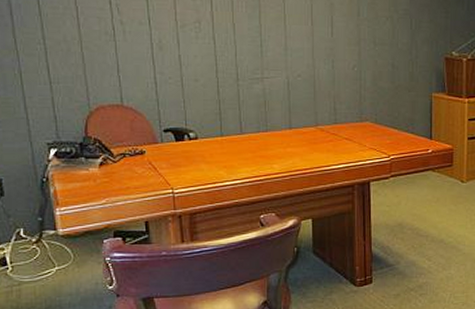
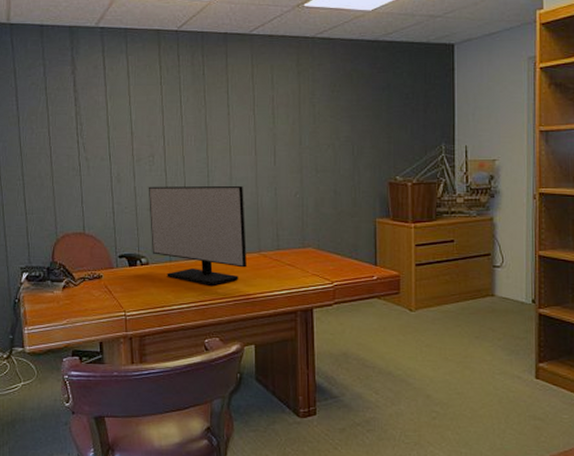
monitor: none [194,55,304,161] -> present [148,185,248,286]

